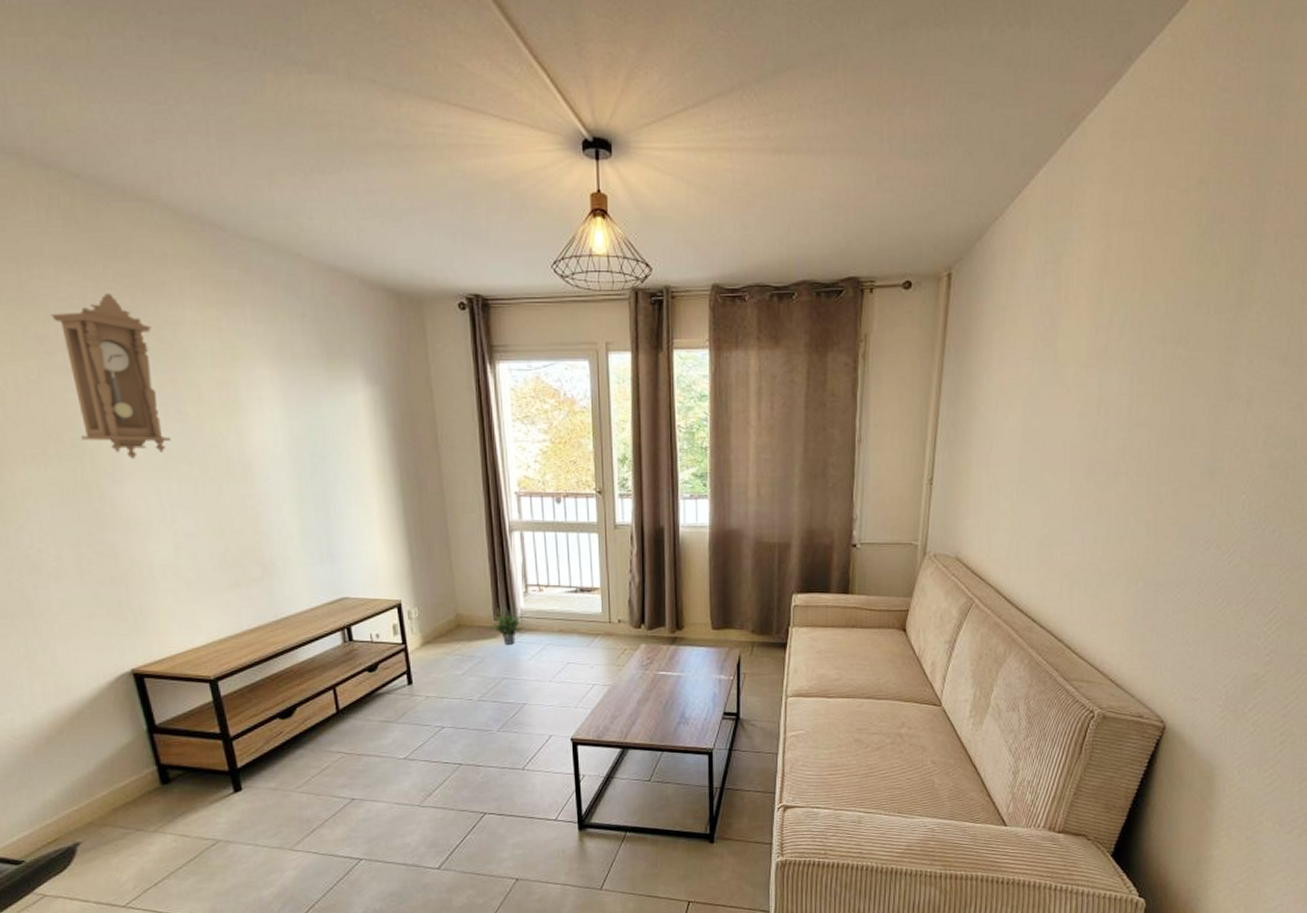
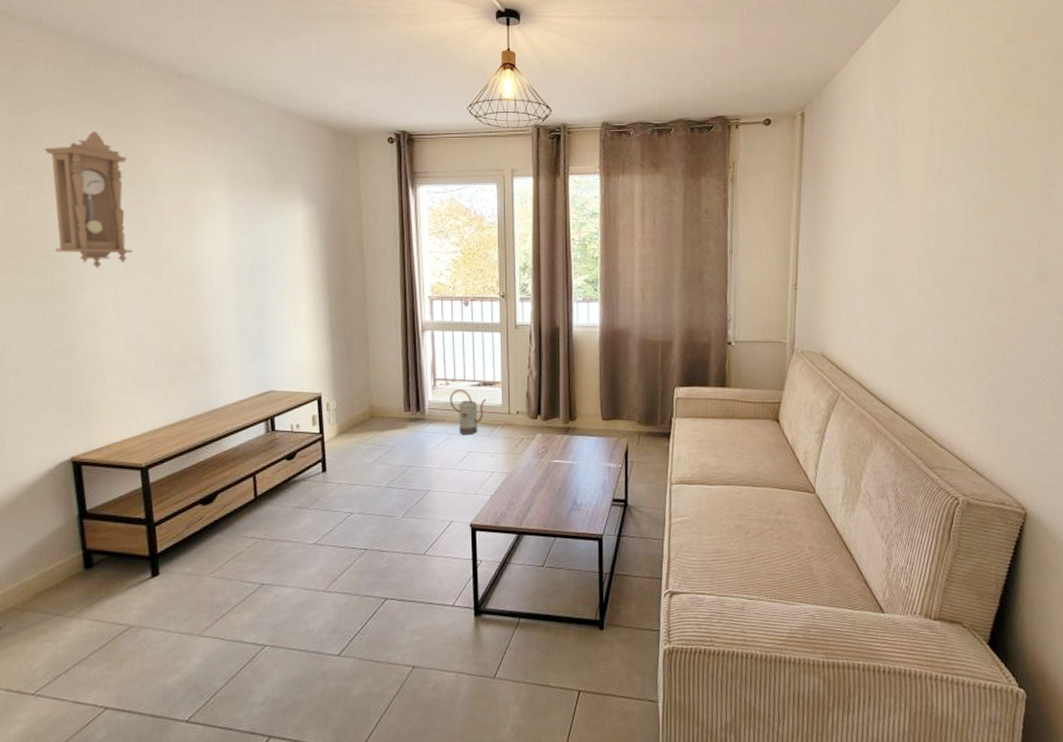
potted plant: present [485,606,527,645] -> none [396,398,435,434]
watering can: none [544,595,585,646] -> present [450,388,487,436]

